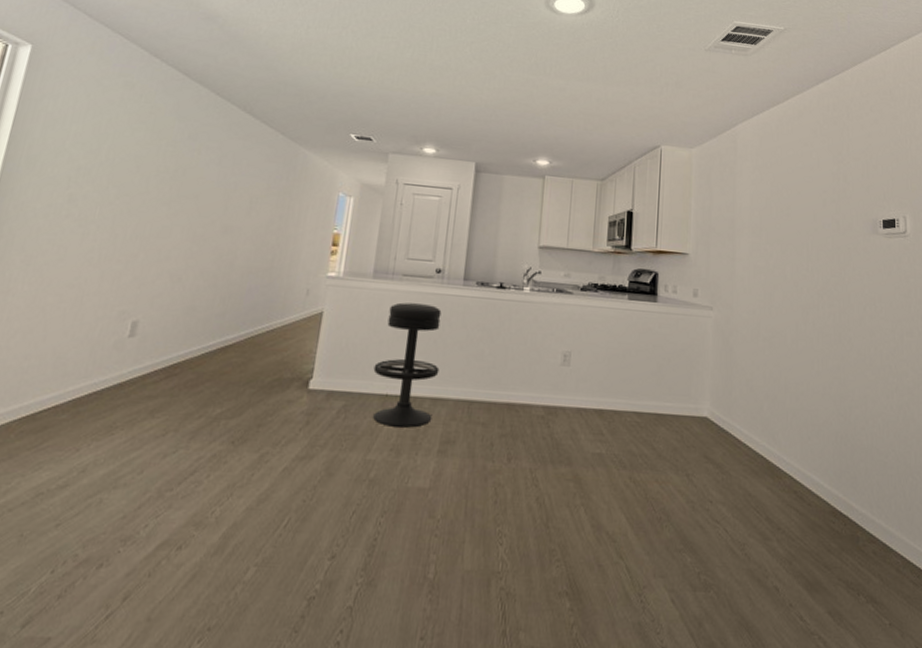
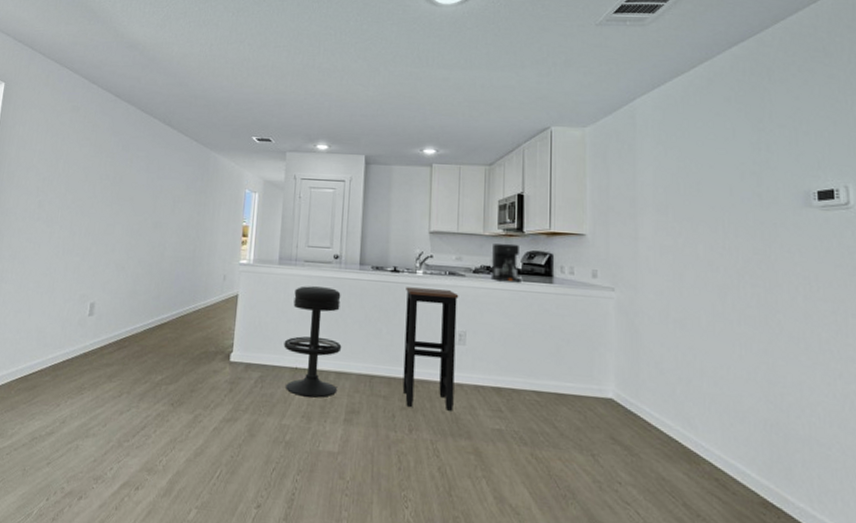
bar stool: none [503,305,566,436] -> present [402,287,459,411]
coffee maker: none [597,260,627,301] -> present [490,243,521,283]

